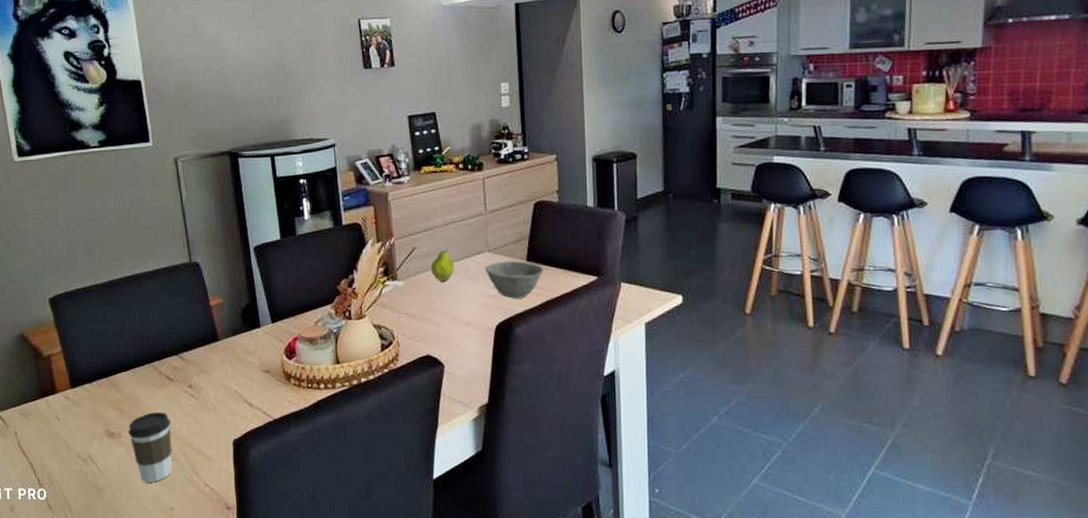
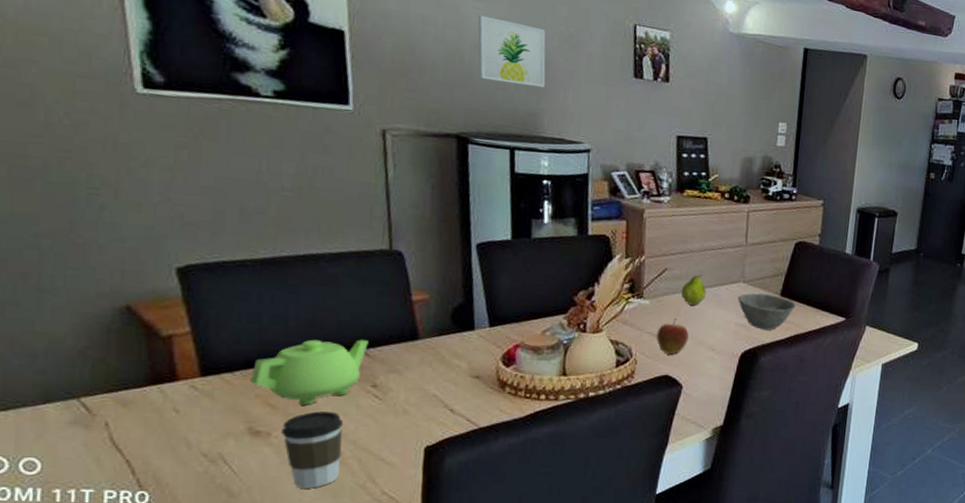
teapot: none [103,346,182,408] -> present [250,339,369,406]
wall art: none [234,42,292,98] -> present [477,15,546,88]
apple: none [413,296,443,334] -> present [655,317,689,355]

